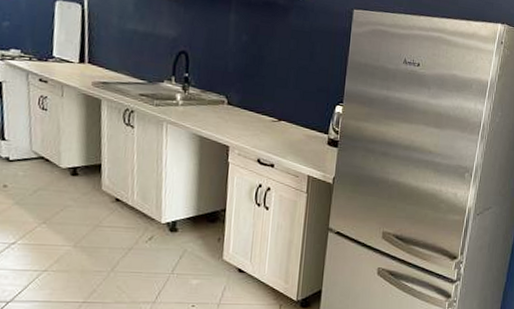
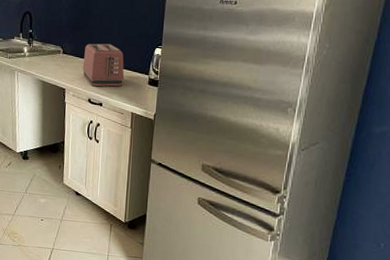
toaster: none [251,95,301,146] -> present [82,43,125,87]

